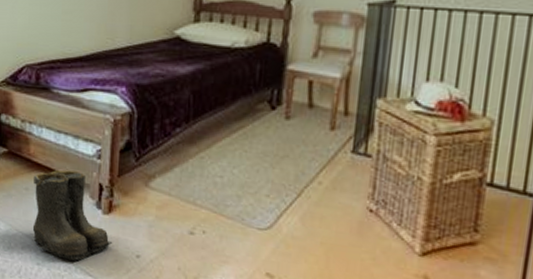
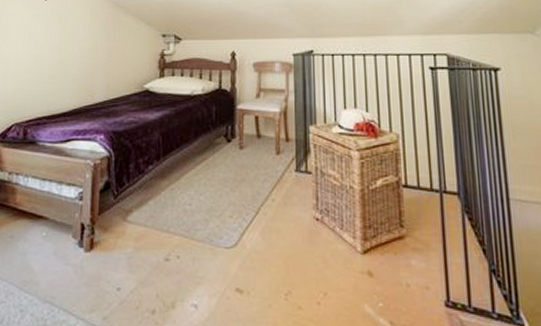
boots: present [32,170,113,261] -> none [16,214,95,302]

